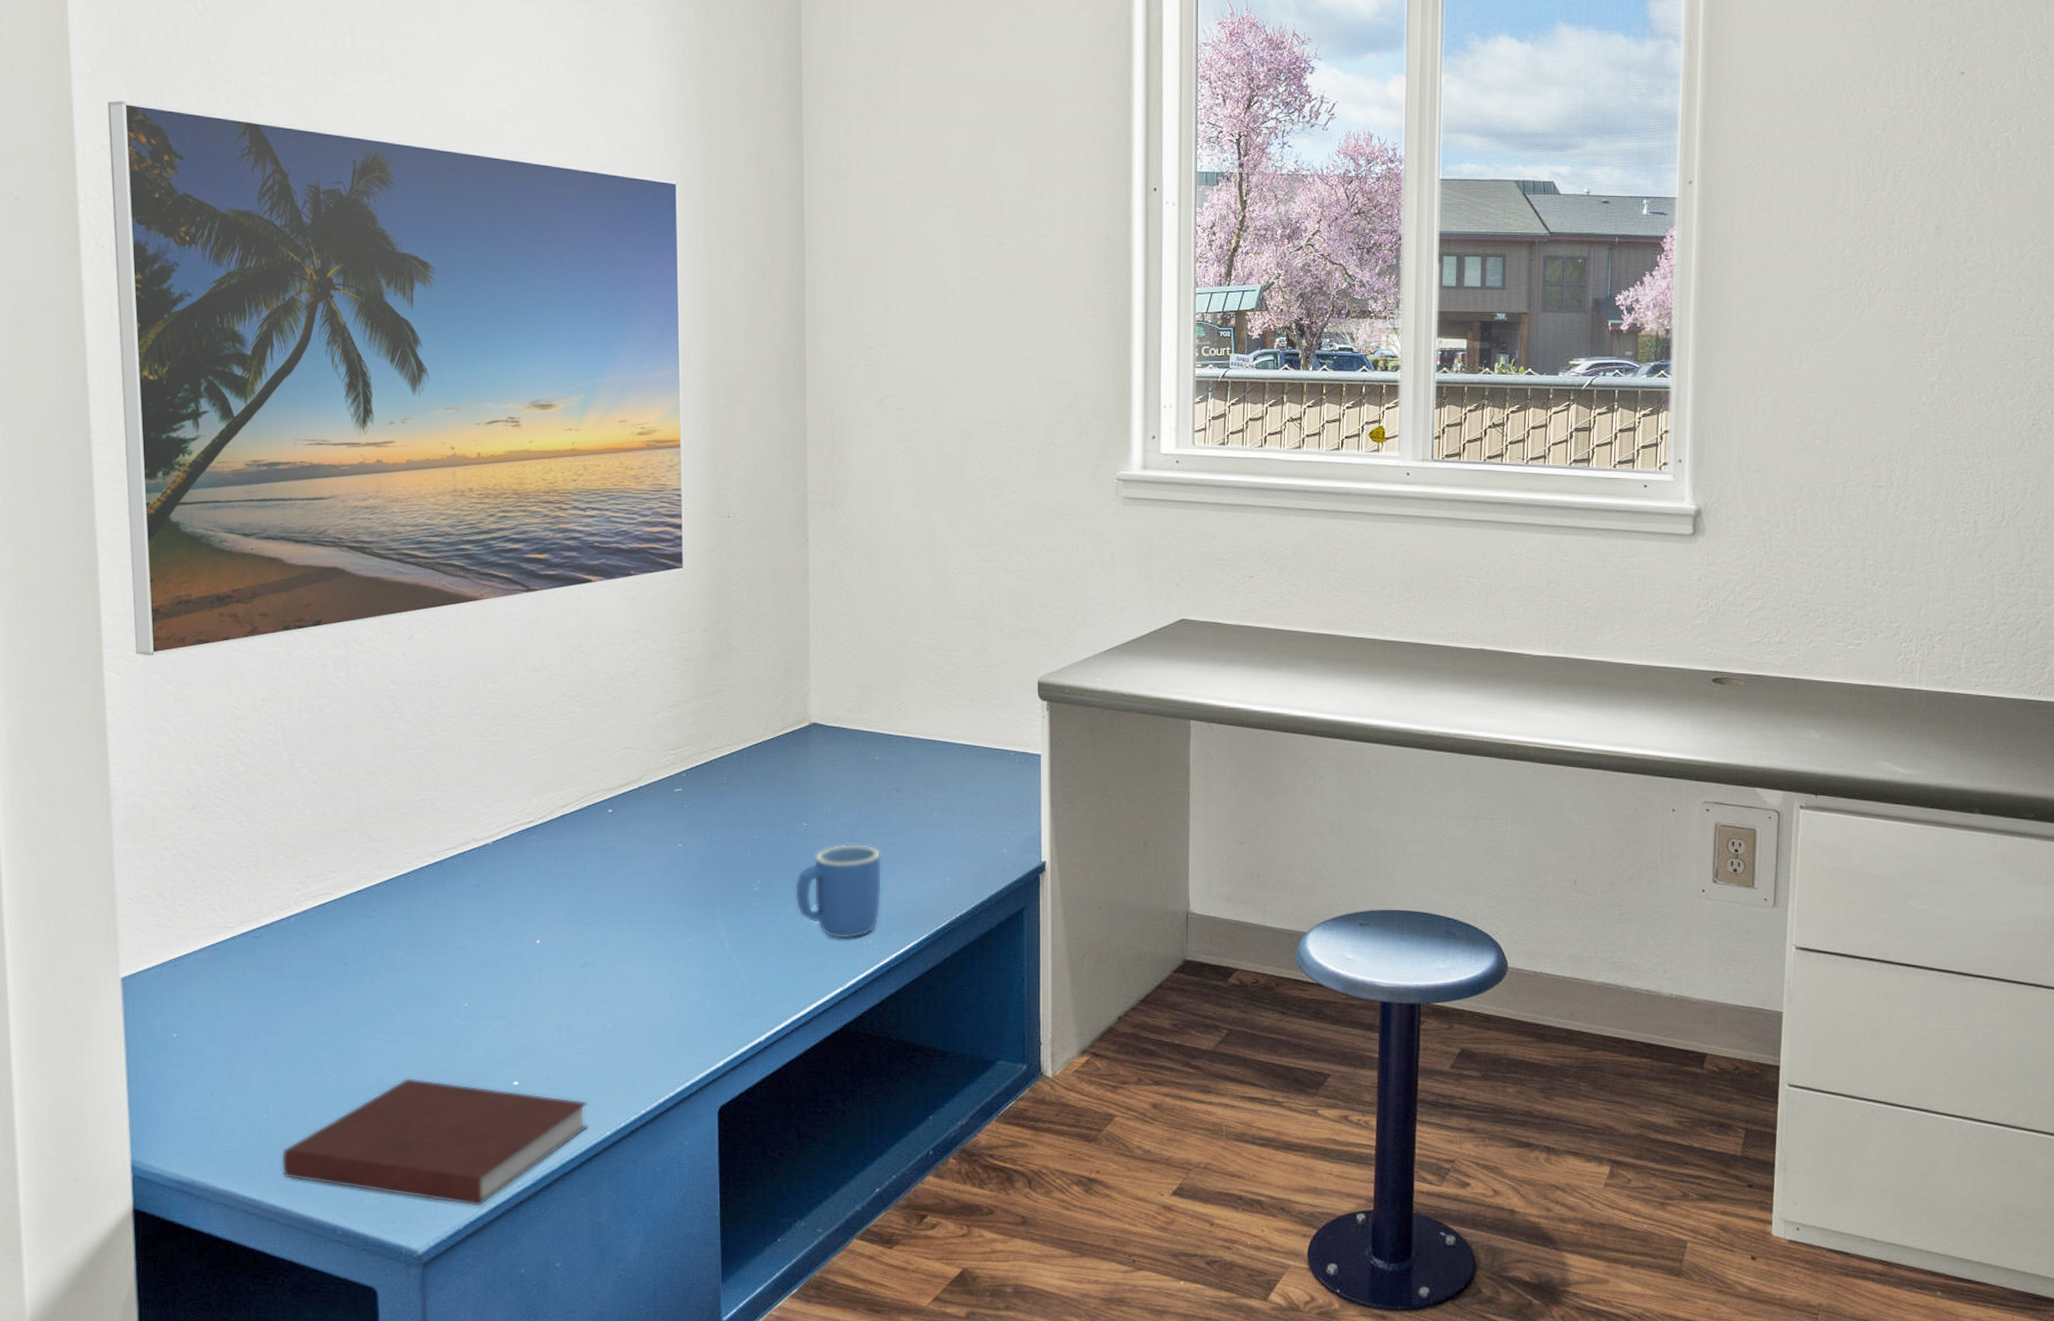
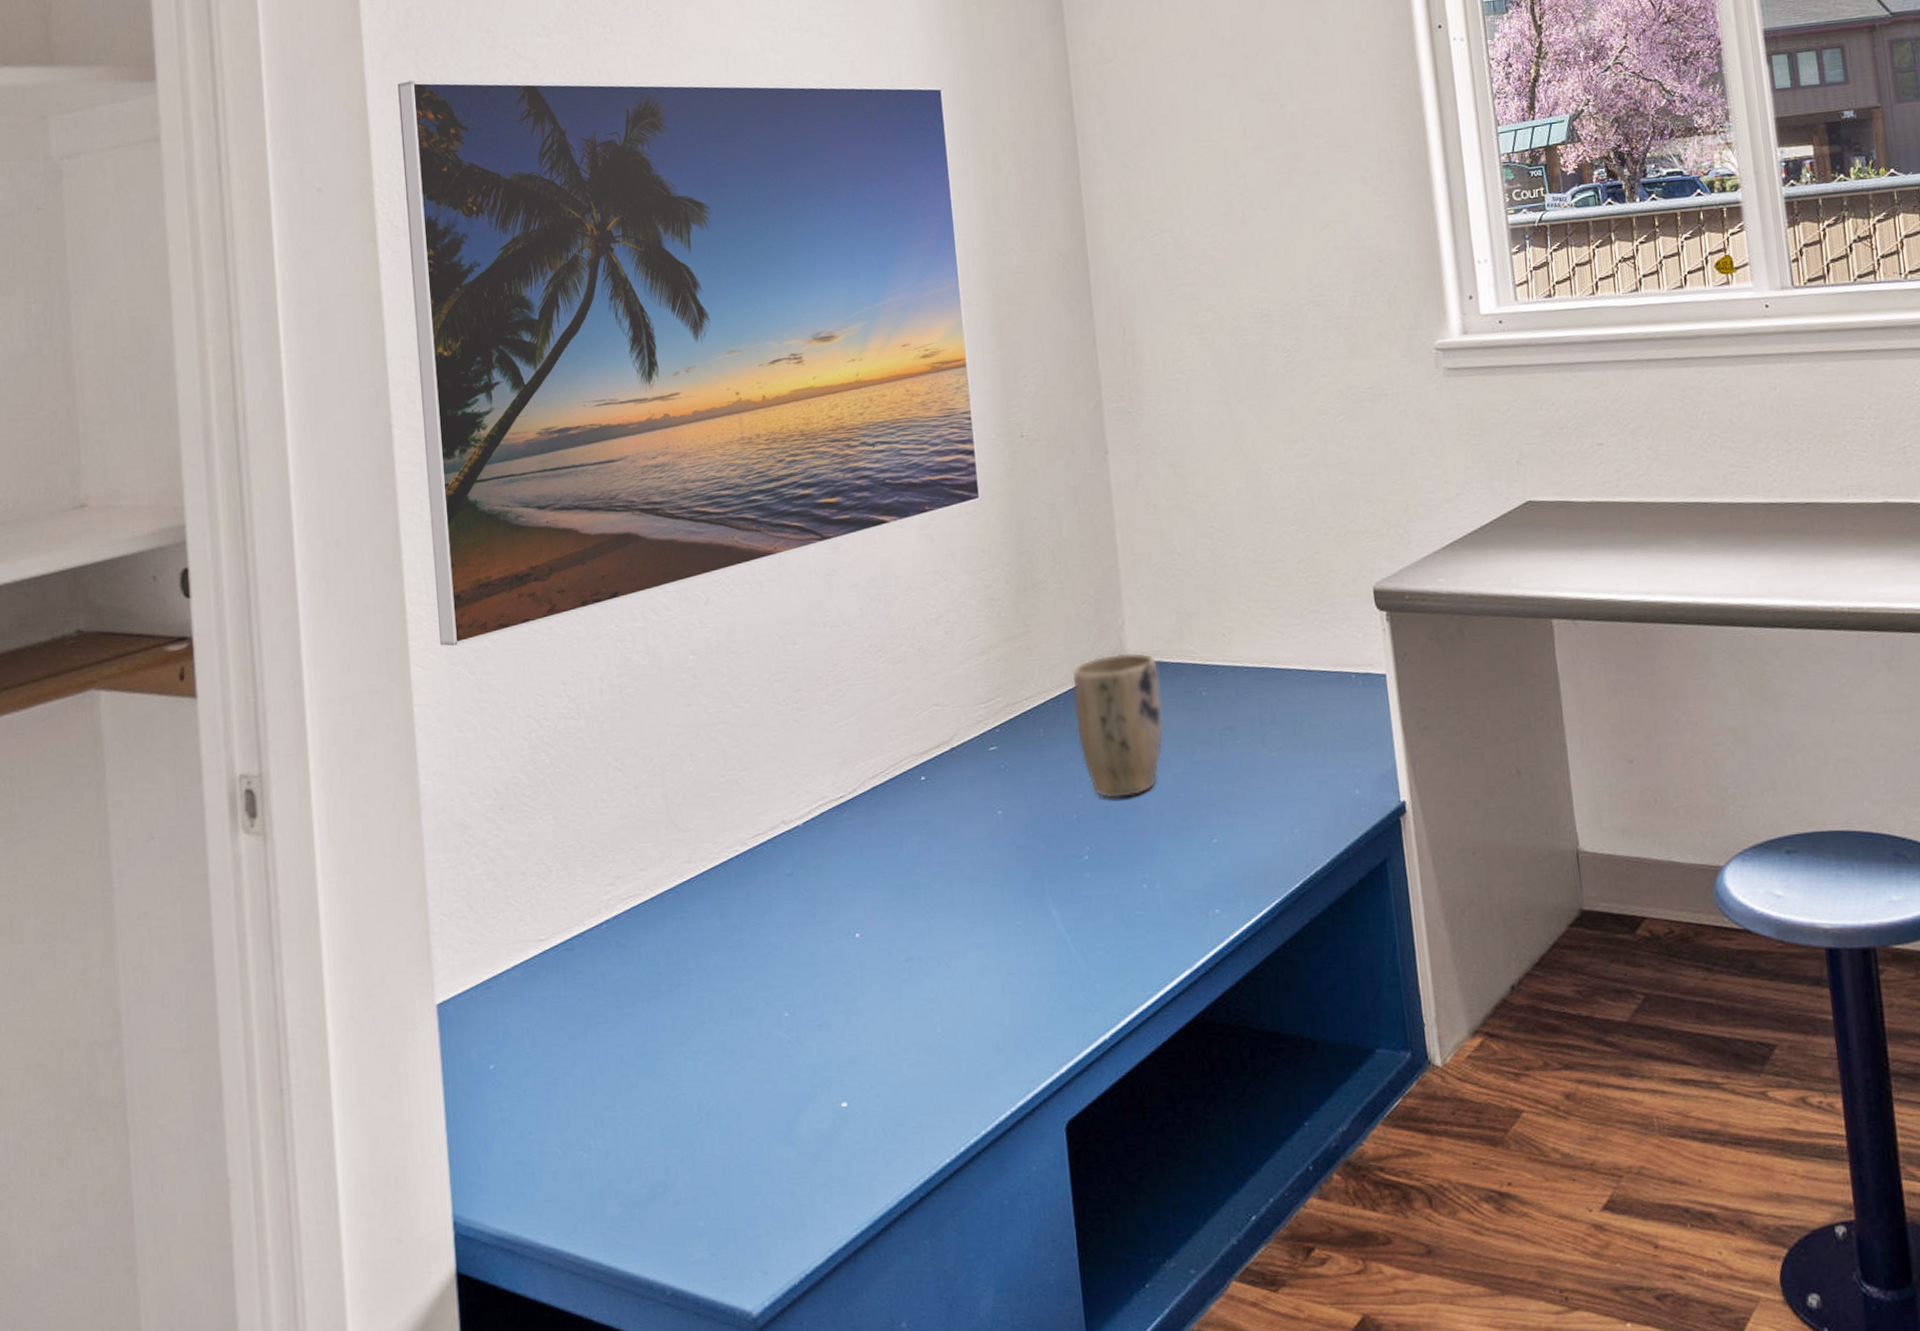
notebook: present [280,1078,588,1206] -> none [604,1104,926,1256]
plant pot: none [757,717,838,842] -> present [1071,652,1164,799]
mug: present [794,843,882,940] -> none [1127,795,1226,911]

